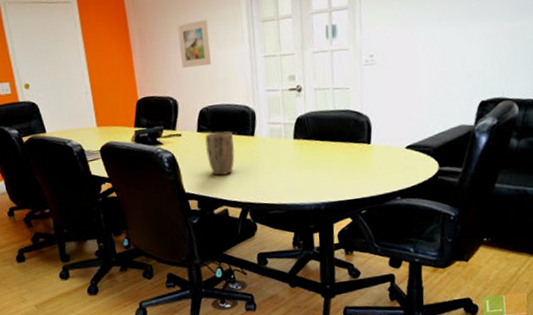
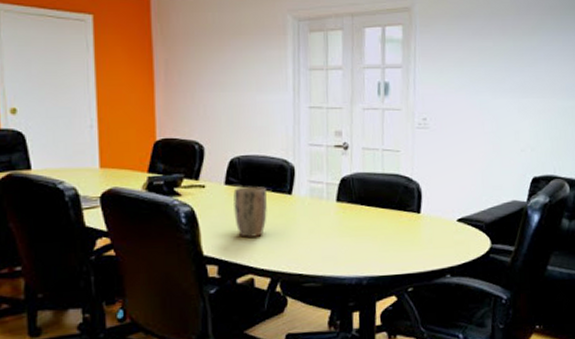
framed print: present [177,19,211,68] -> none [212,59,249,111]

